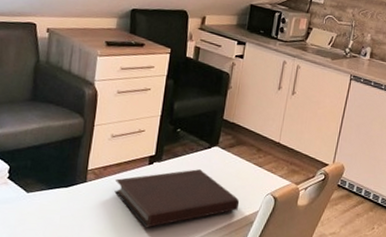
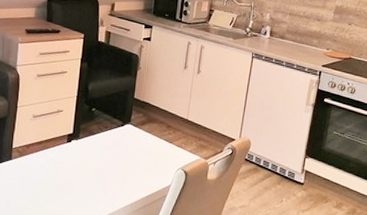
notebook: present [114,169,240,228] -> none [37,146,153,203]

